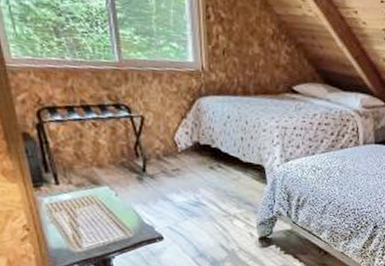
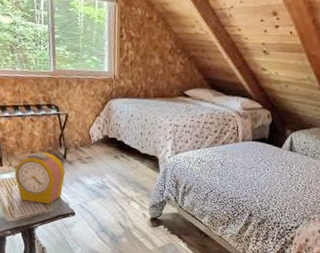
alarm clock: none [77,165,146,229] -> present [14,152,65,205]

